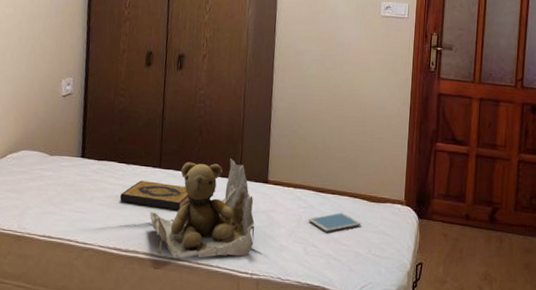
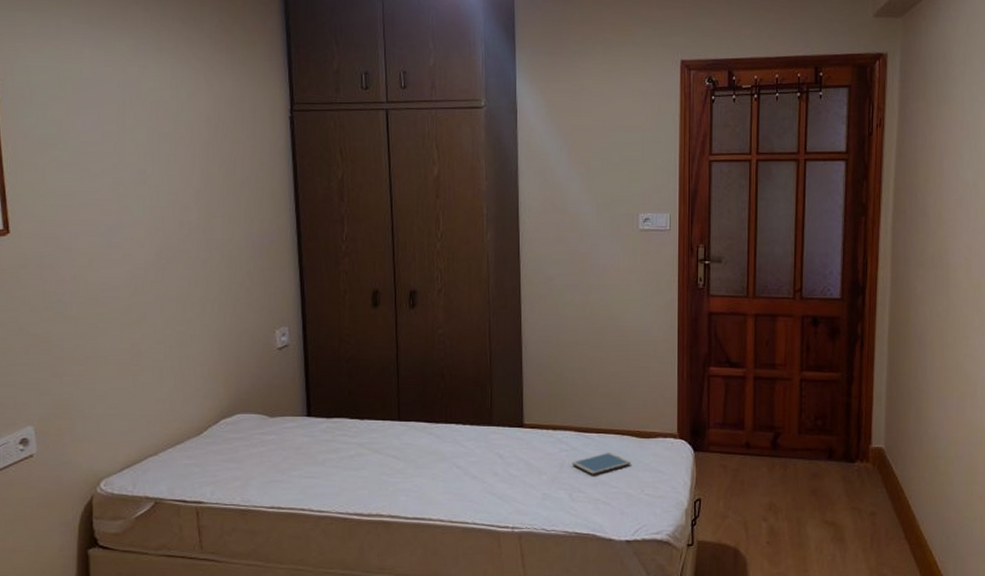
hardback book: present [120,180,191,211] -> none [356,436,437,466]
teddy bear: present [150,158,255,259] -> none [392,403,513,519]

